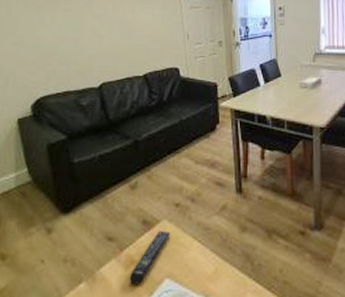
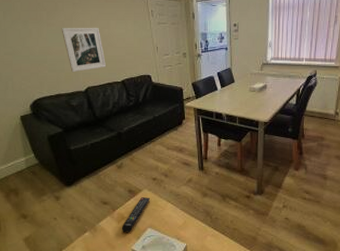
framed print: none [78,13,127,65] -> present [61,28,106,73]

